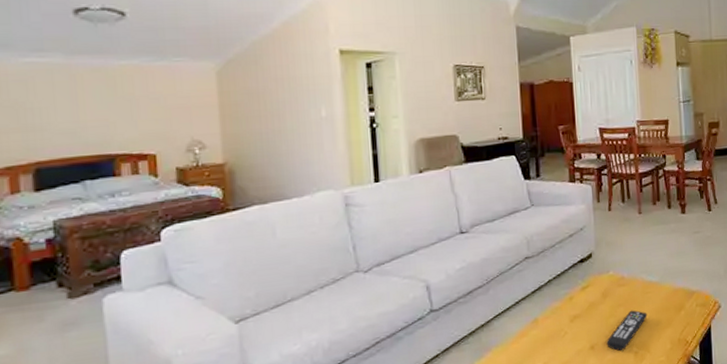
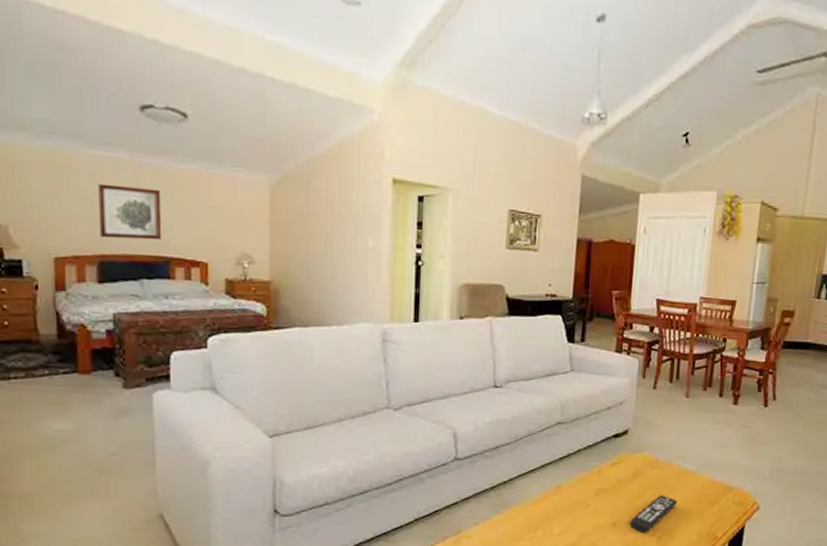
wall art: none [31,88,105,143] -> present [98,183,162,241]

